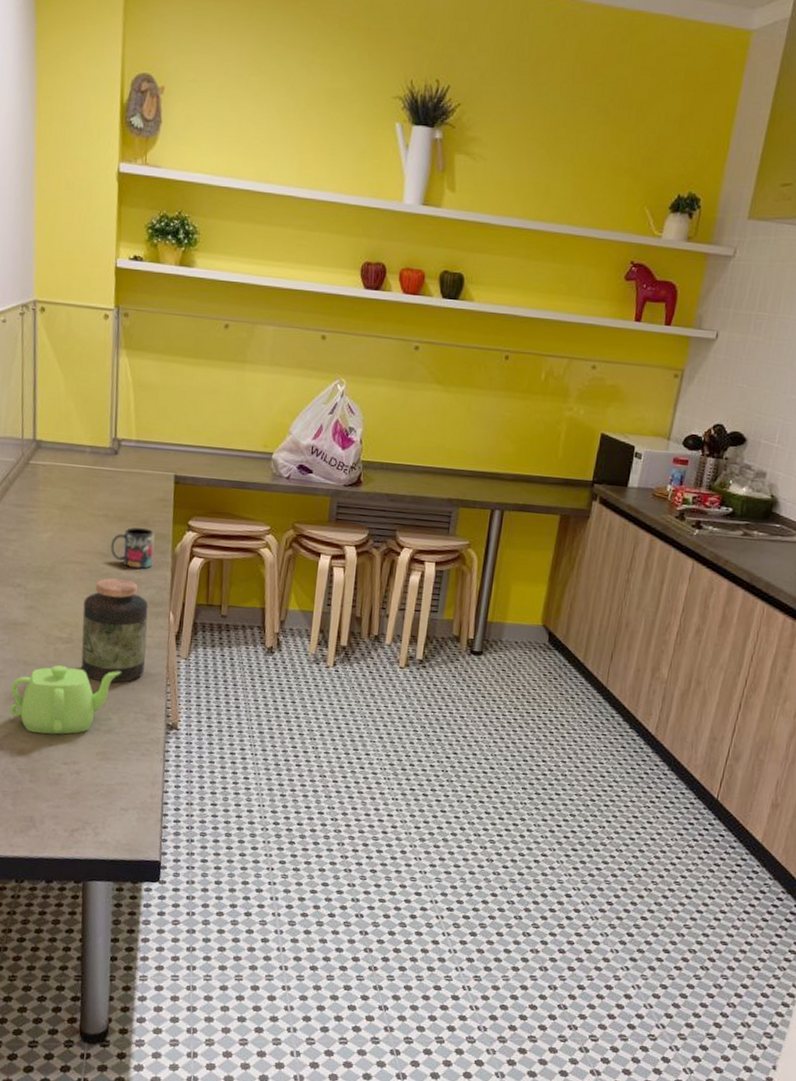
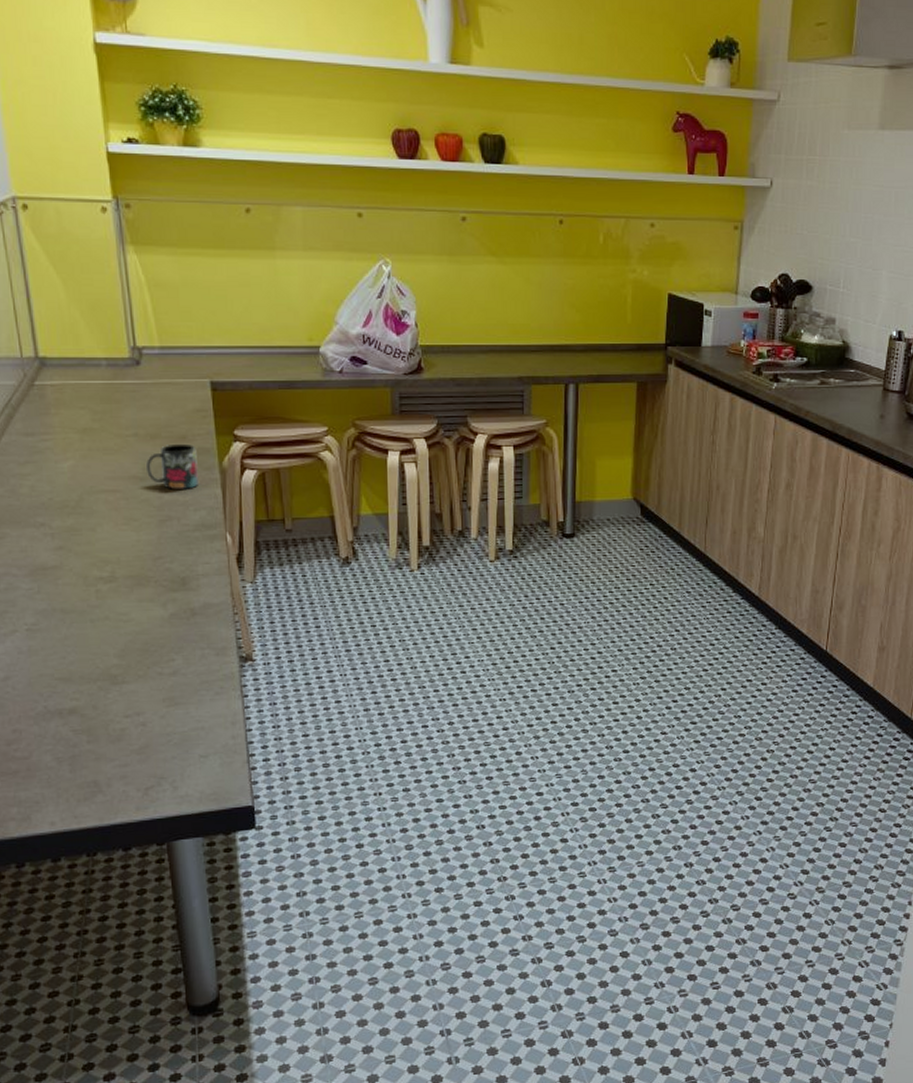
teapot: present [10,665,121,735] -> none [49,606,179,688]
jar: present [81,578,149,683] -> none [123,502,206,620]

